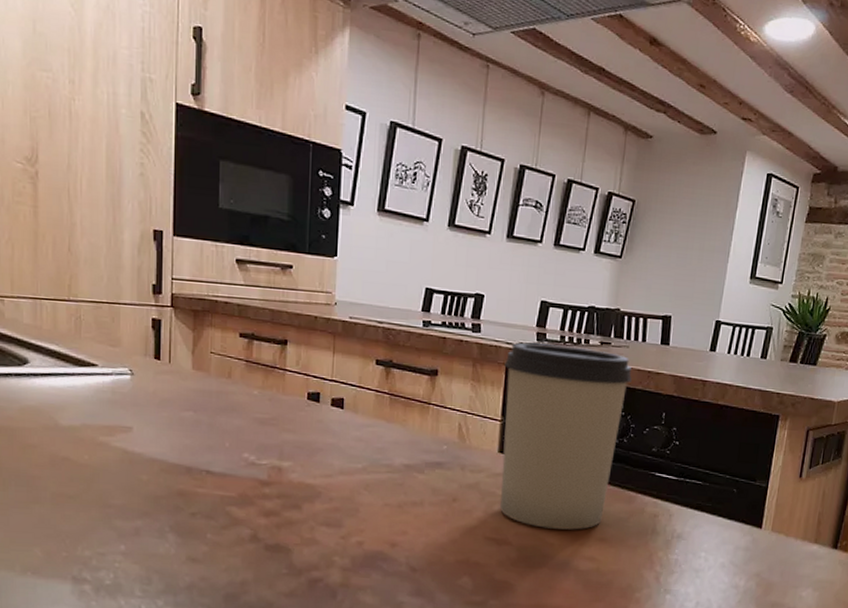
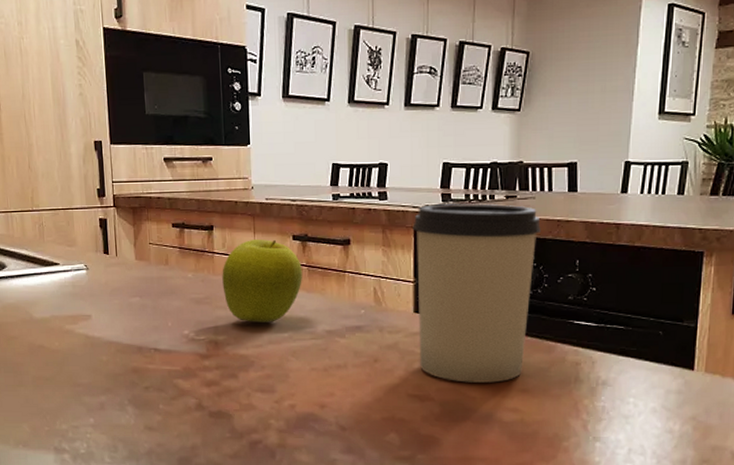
fruit: none [292,360,383,451] -> present [222,239,302,323]

